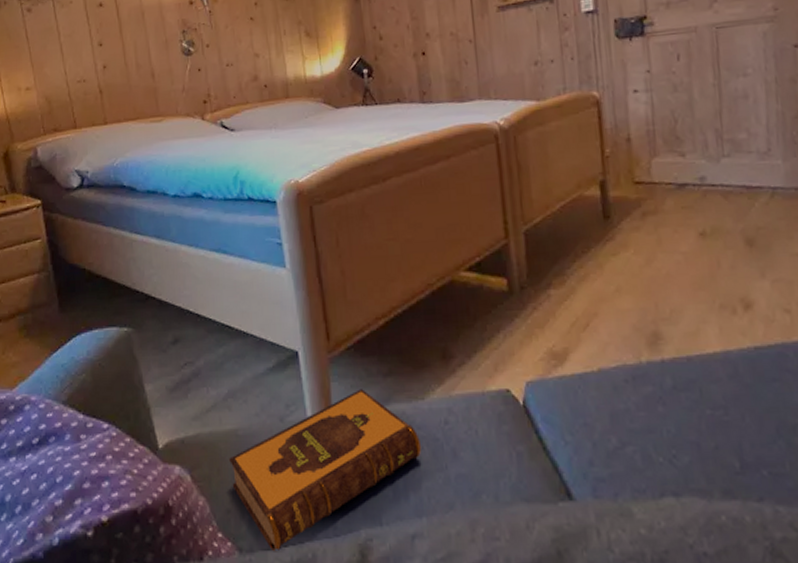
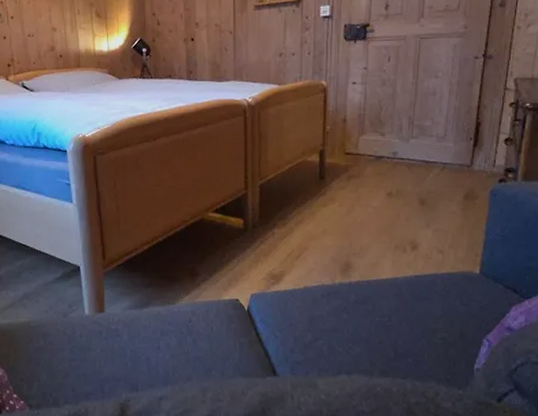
hardback book: present [229,389,422,552] -> none [23,295,171,408]

